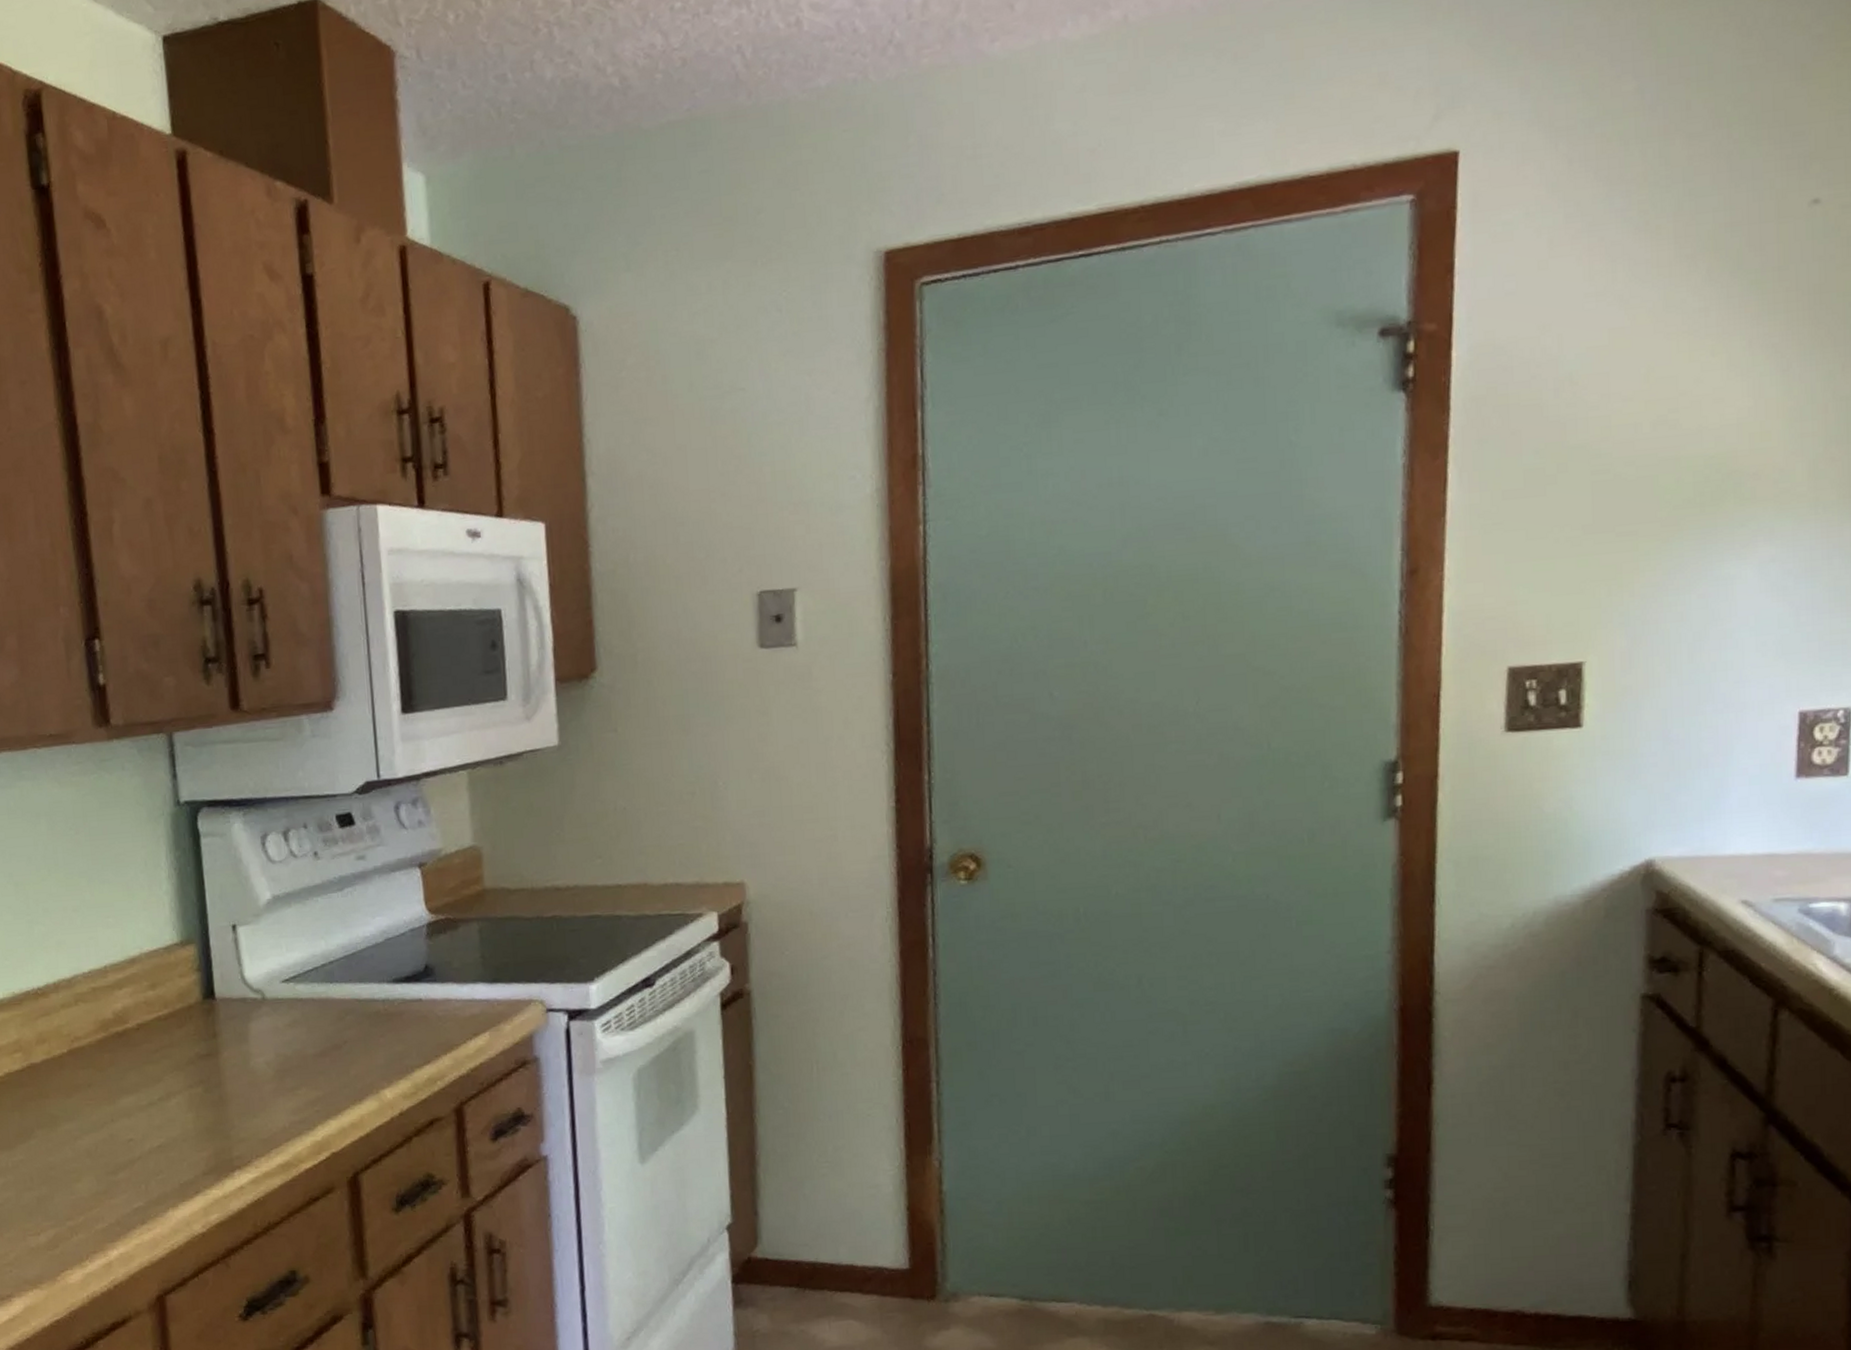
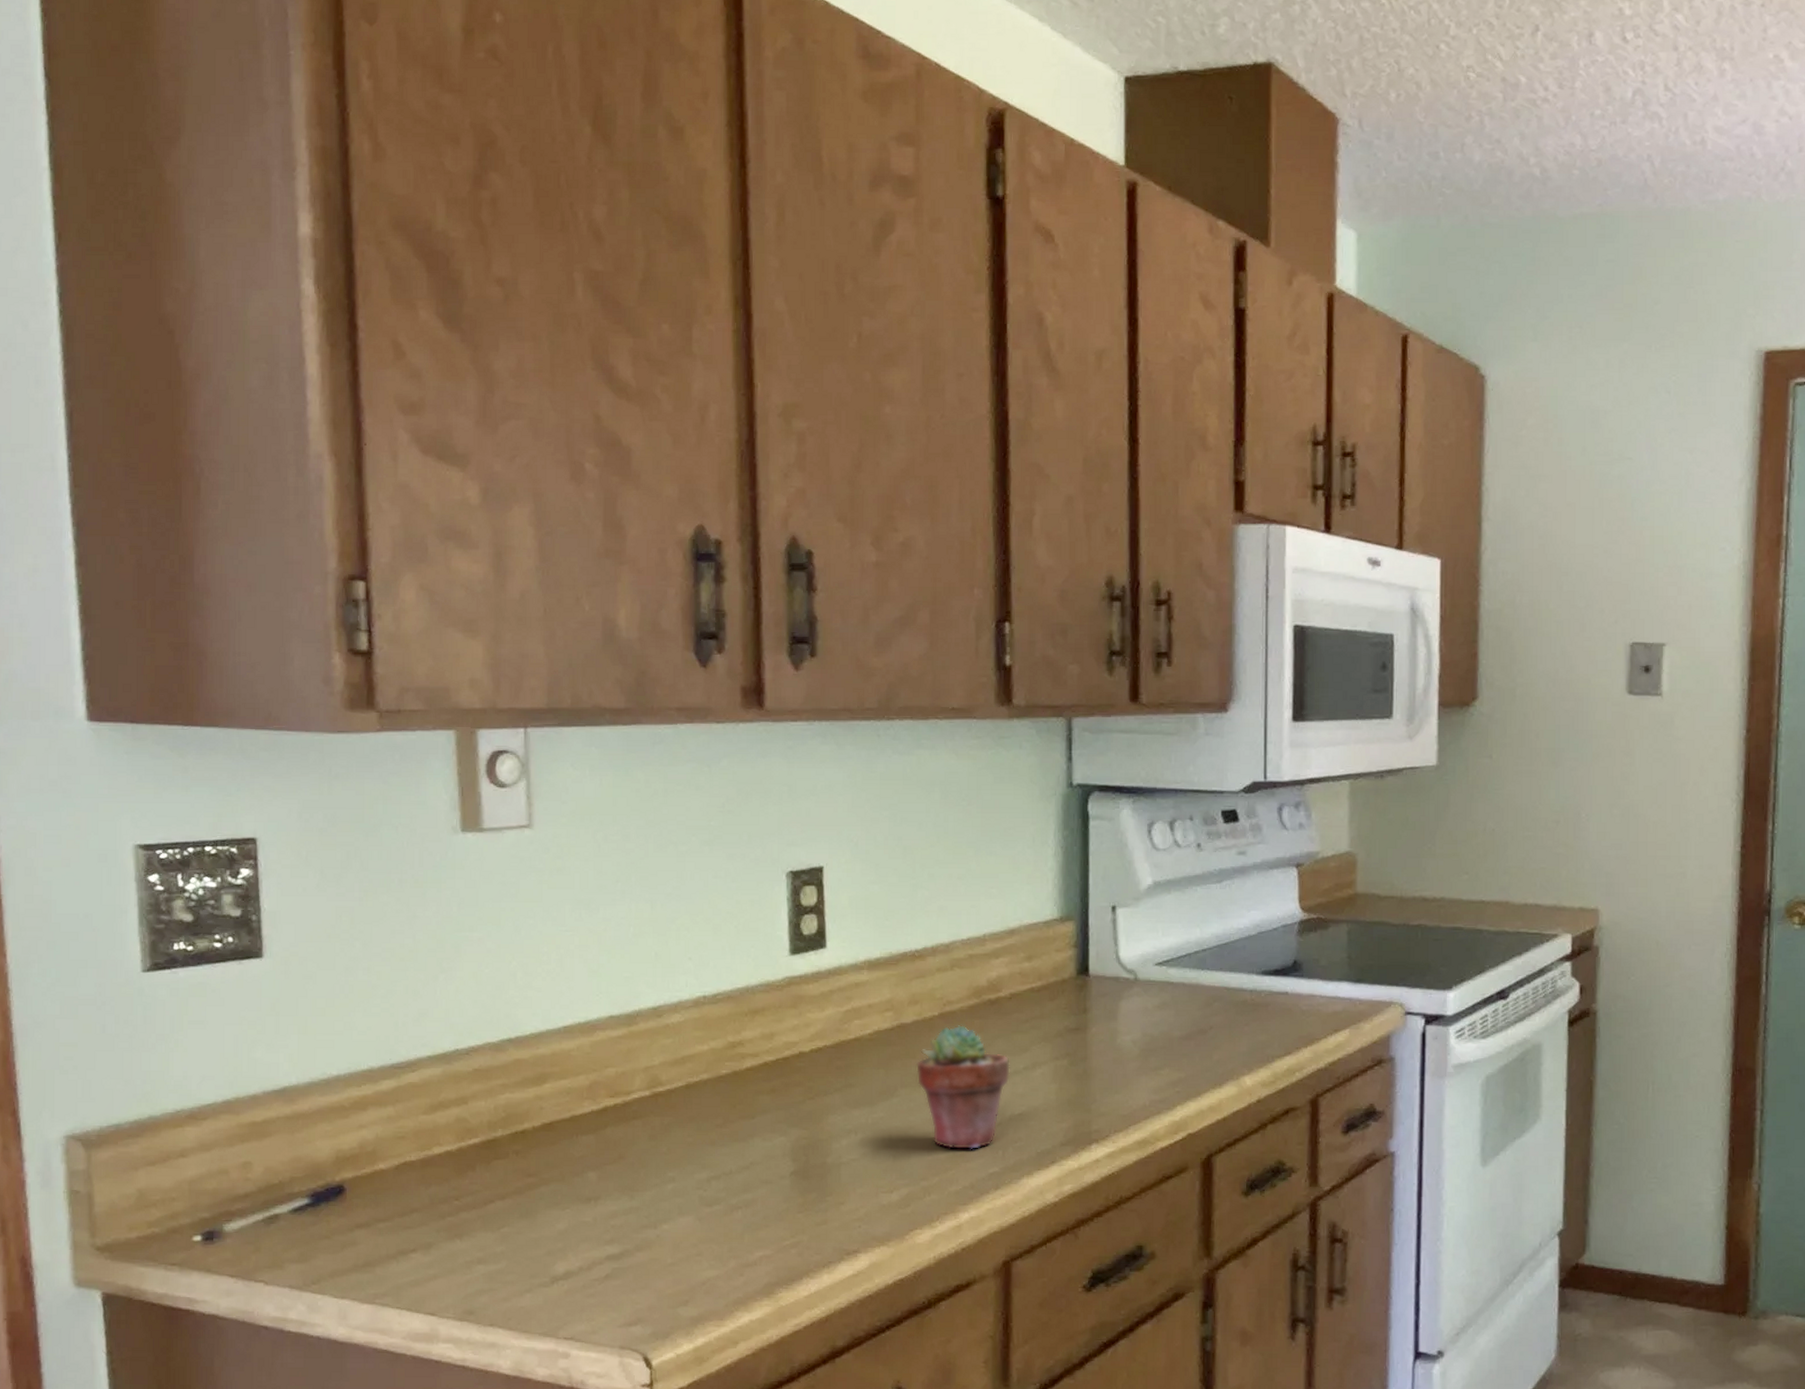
potted succulent: none [49,1059,146,1187] -> present [915,1024,1010,1150]

